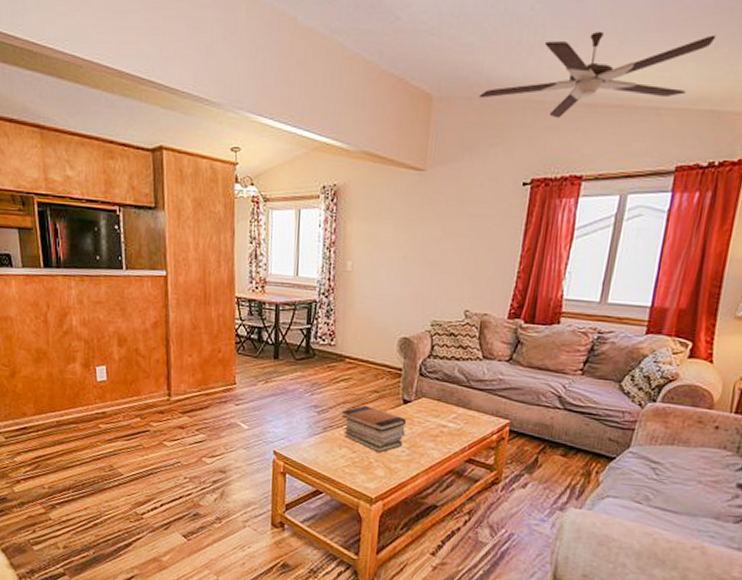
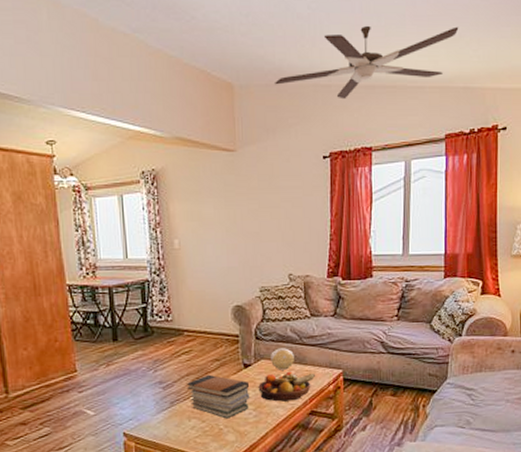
fruit bowl: none [415,413,478,445] -> present [258,371,315,402]
decorative ball: none [432,388,459,412] -> present [271,348,294,370]

